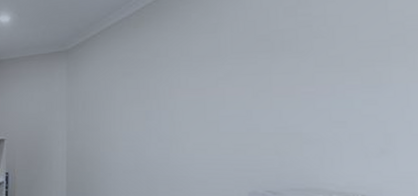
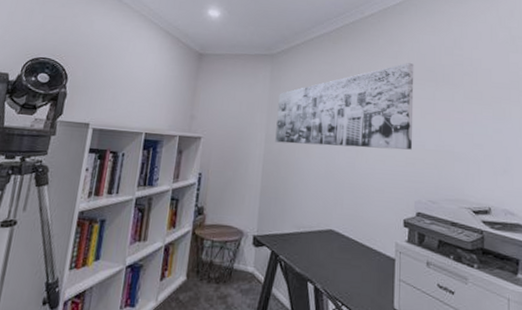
wall art: none [77,35,243,139] -> present [275,63,414,150]

